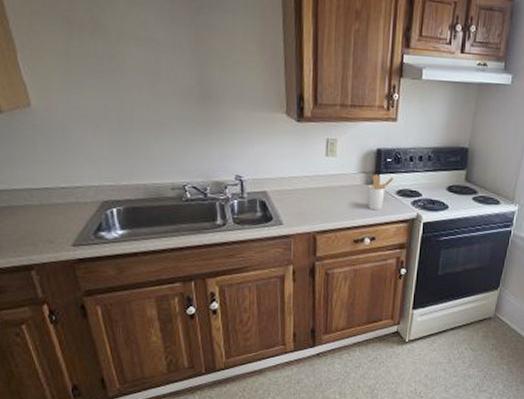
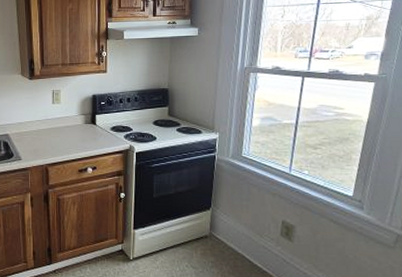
utensil holder: present [367,174,393,211] -> none [87,115,107,144]

